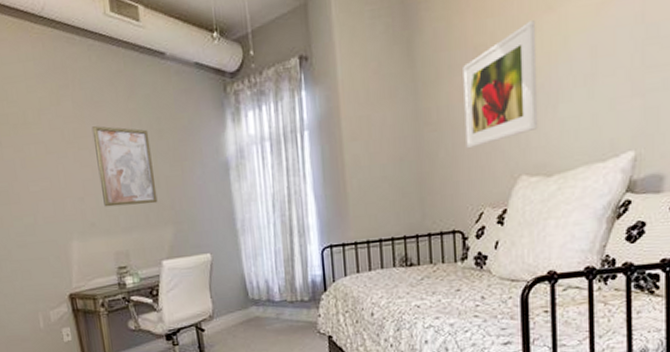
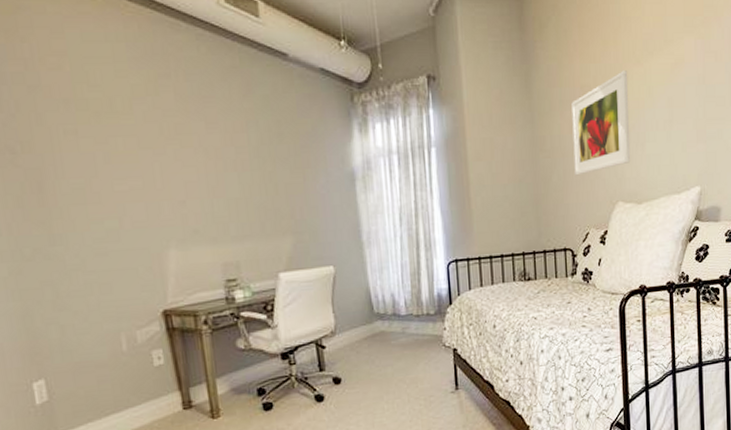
wall art: present [91,126,158,207] -> none [198,123,275,213]

